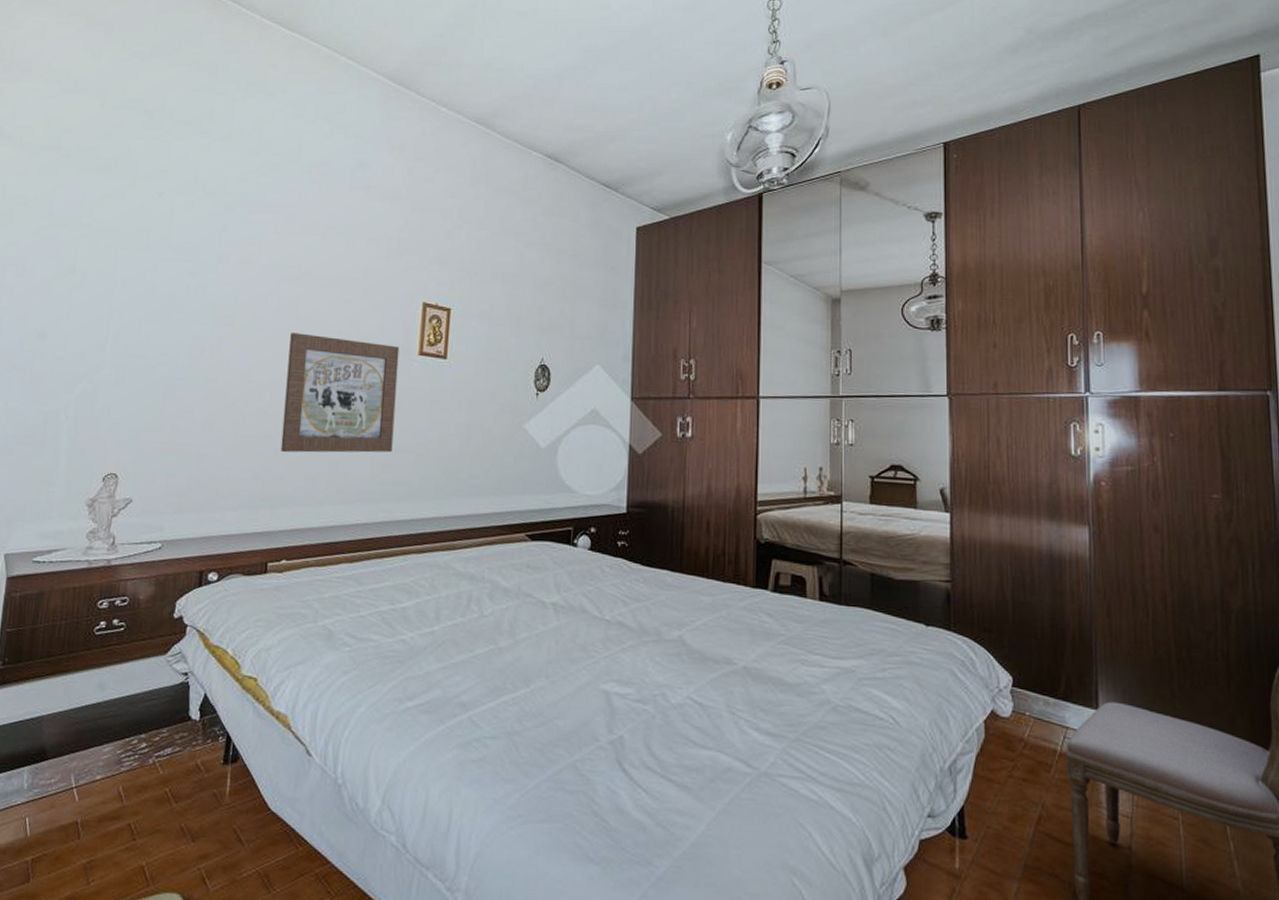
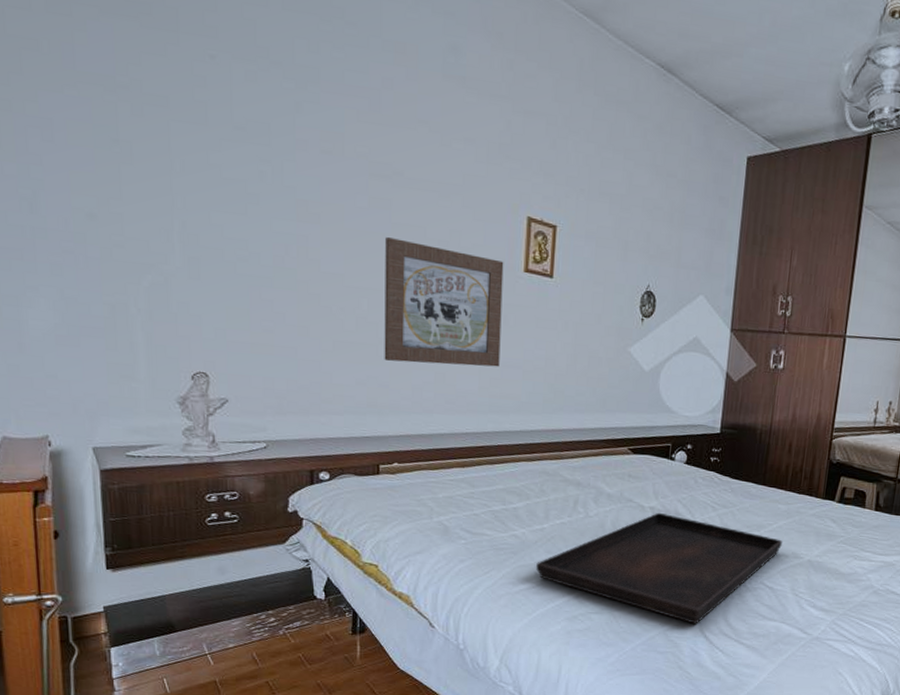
serving tray: none [425,609,709,753] -> present [536,512,782,624]

